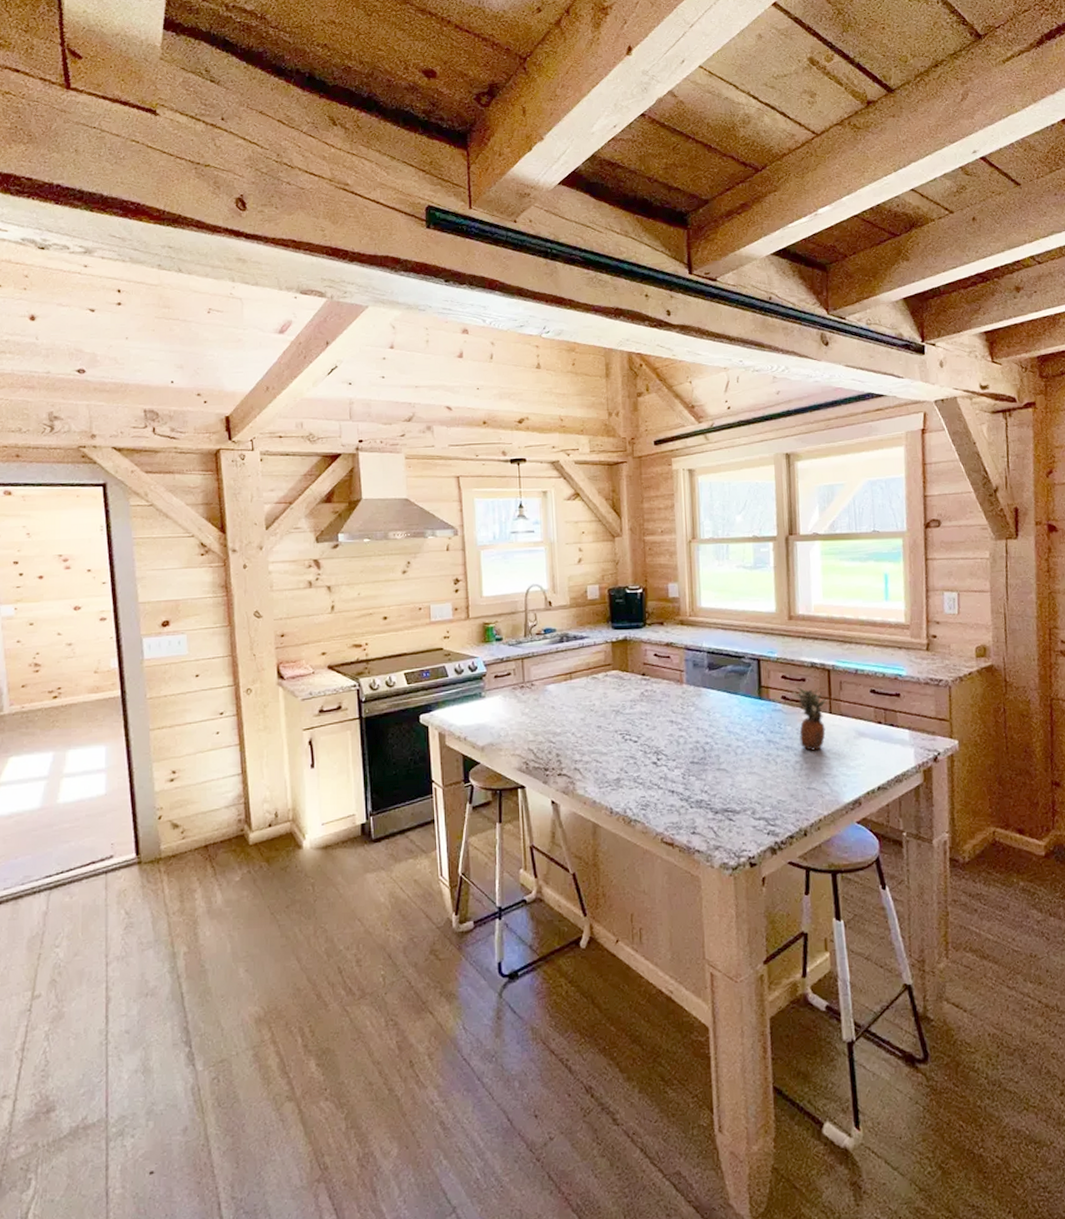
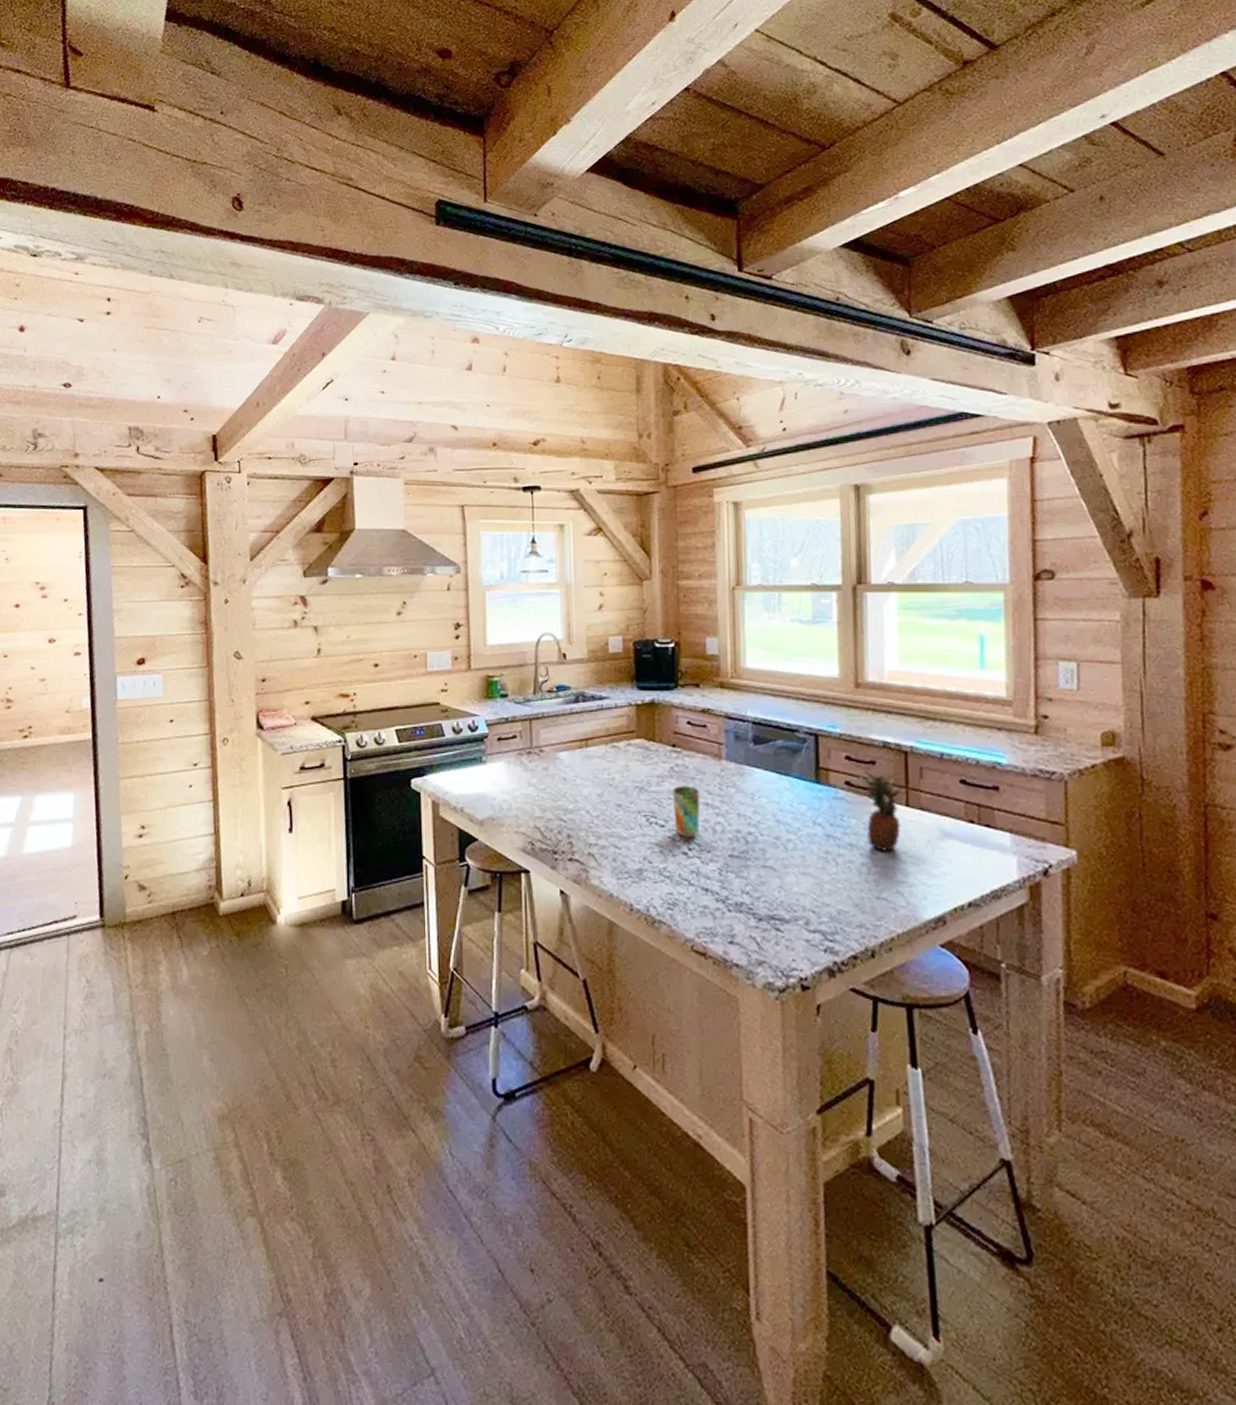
cup: none [643,707,666,750] -> present [673,785,701,837]

